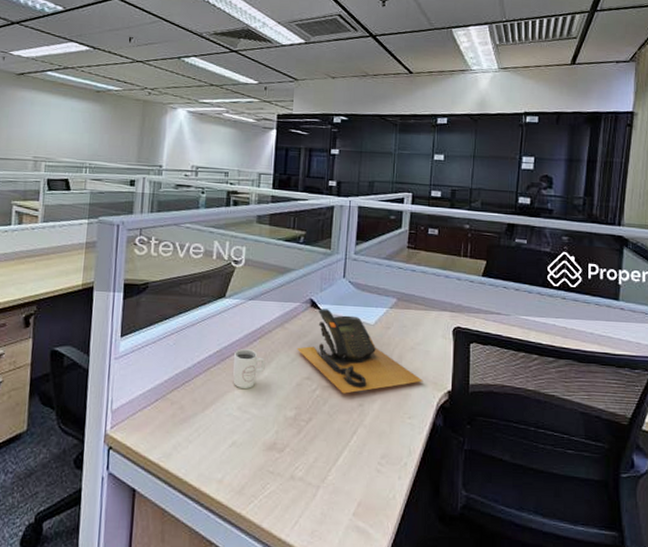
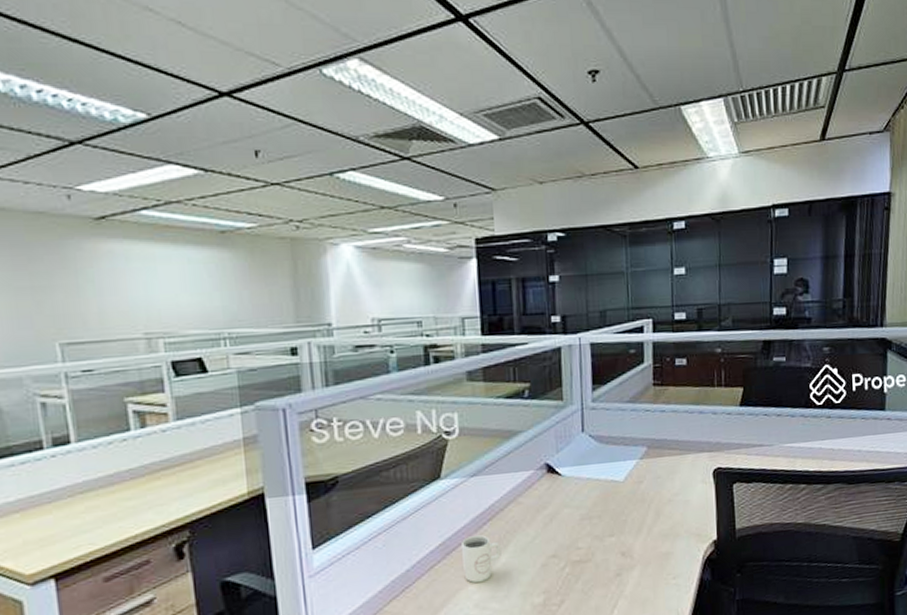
telephone: present [296,308,424,394] -> none [536,472,686,566]

